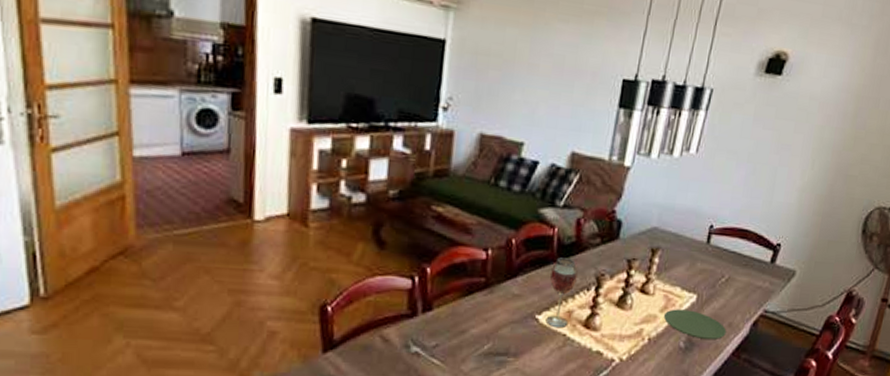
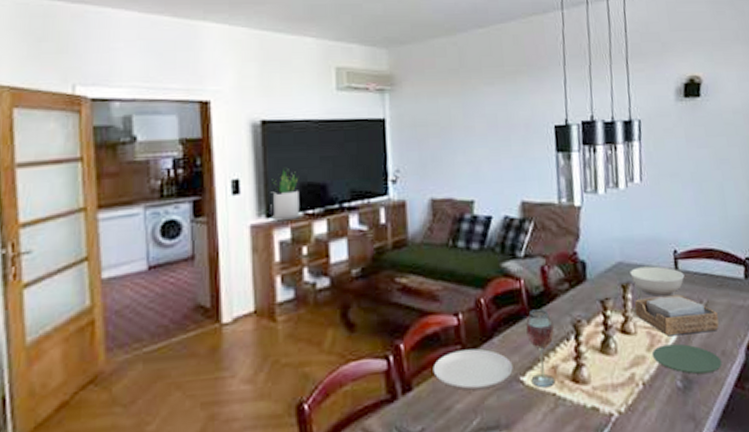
planter: none [312,73,346,131] -> present [270,167,300,222]
plate: none [454,282,531,320] -> present [433,348,513,390]
napkin holder: none [657,264,735,304] -> present [634,294,720,336]
bowl: none [662,235,714,266] -> present [630,266,685,297]

